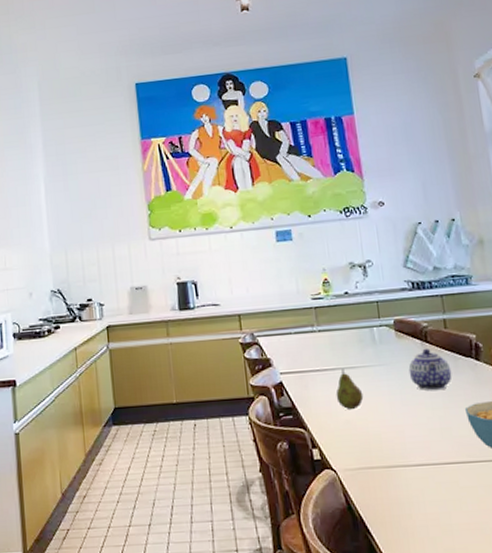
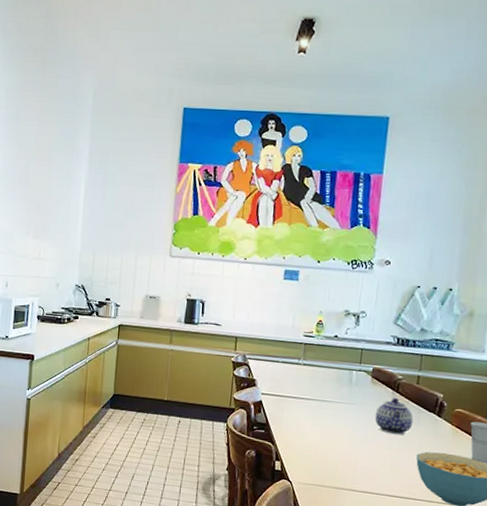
fruit: present [335,369,364,410] -> none [306,400,330,436]

